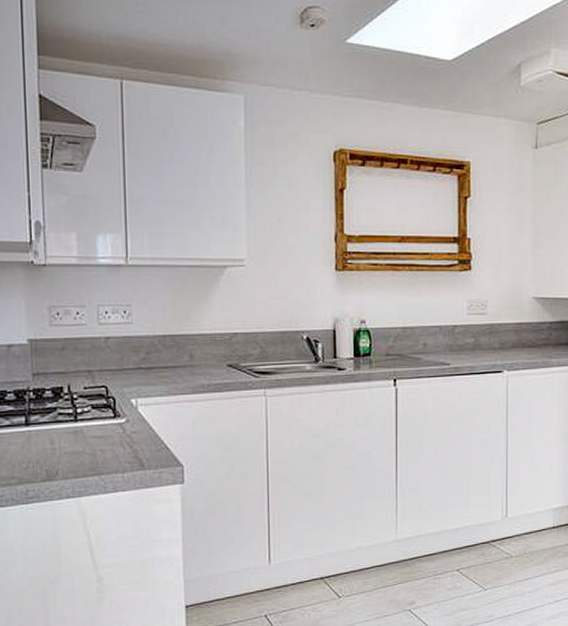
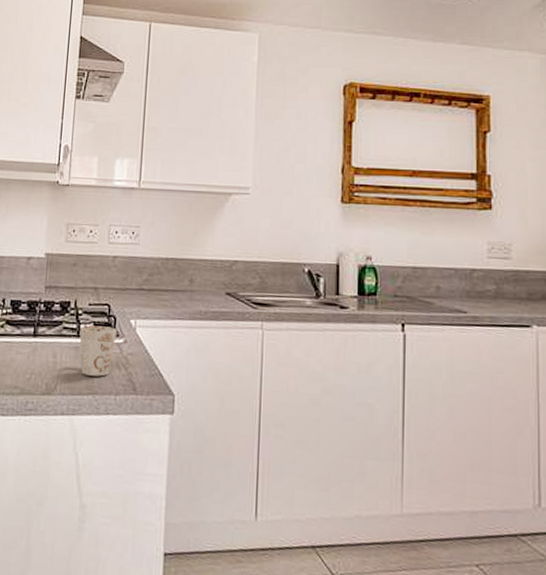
mug: none [77,408,117,458] -> present [79,325,117,377]

